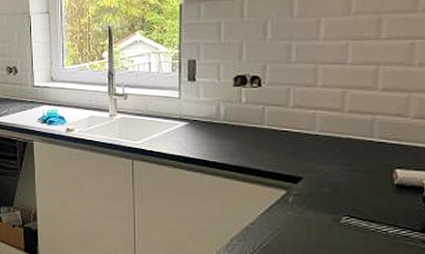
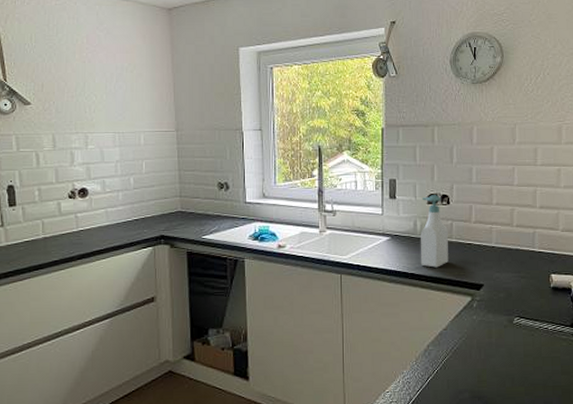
soap bottle: none [223,76,258,157] -> present [420,195,448,268]

